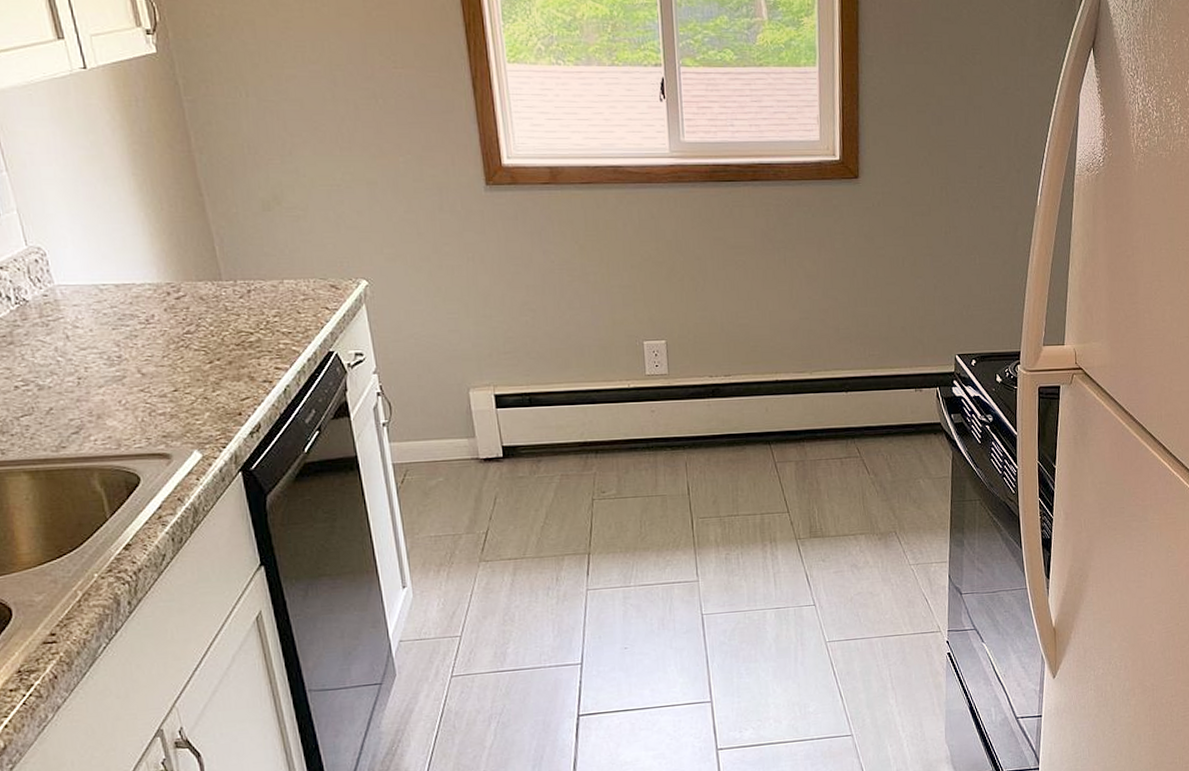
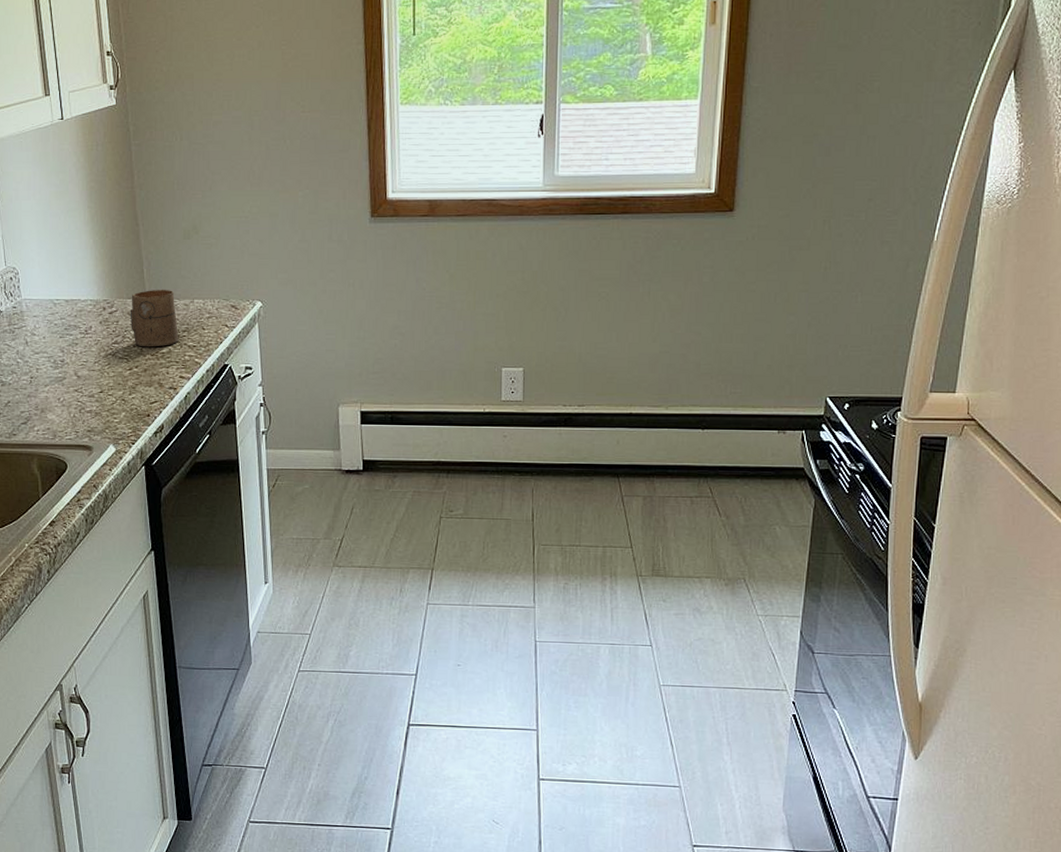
cup: none [202,268,270,337] -> present [130,289,179,347]

